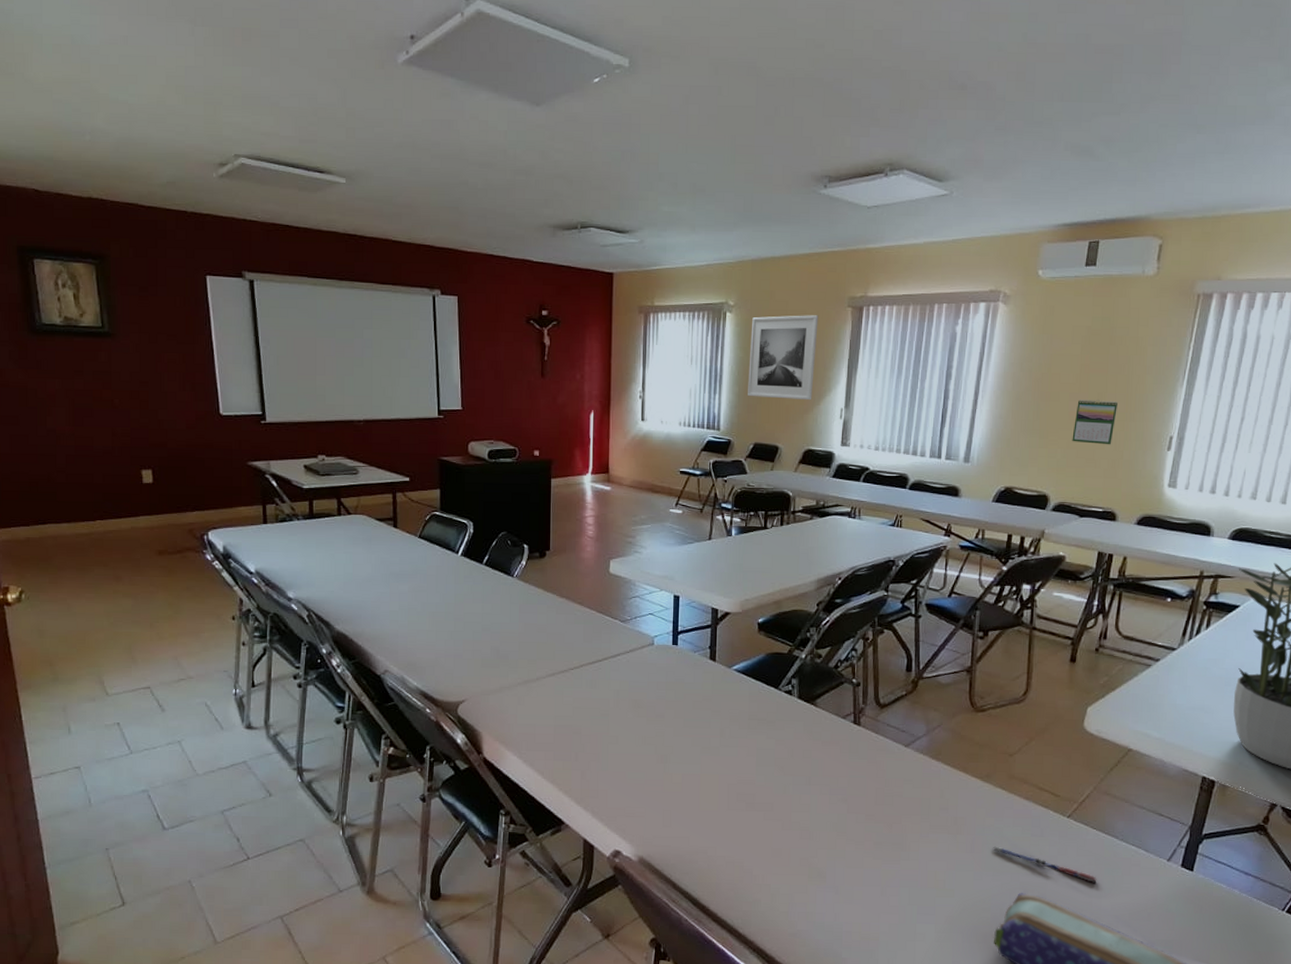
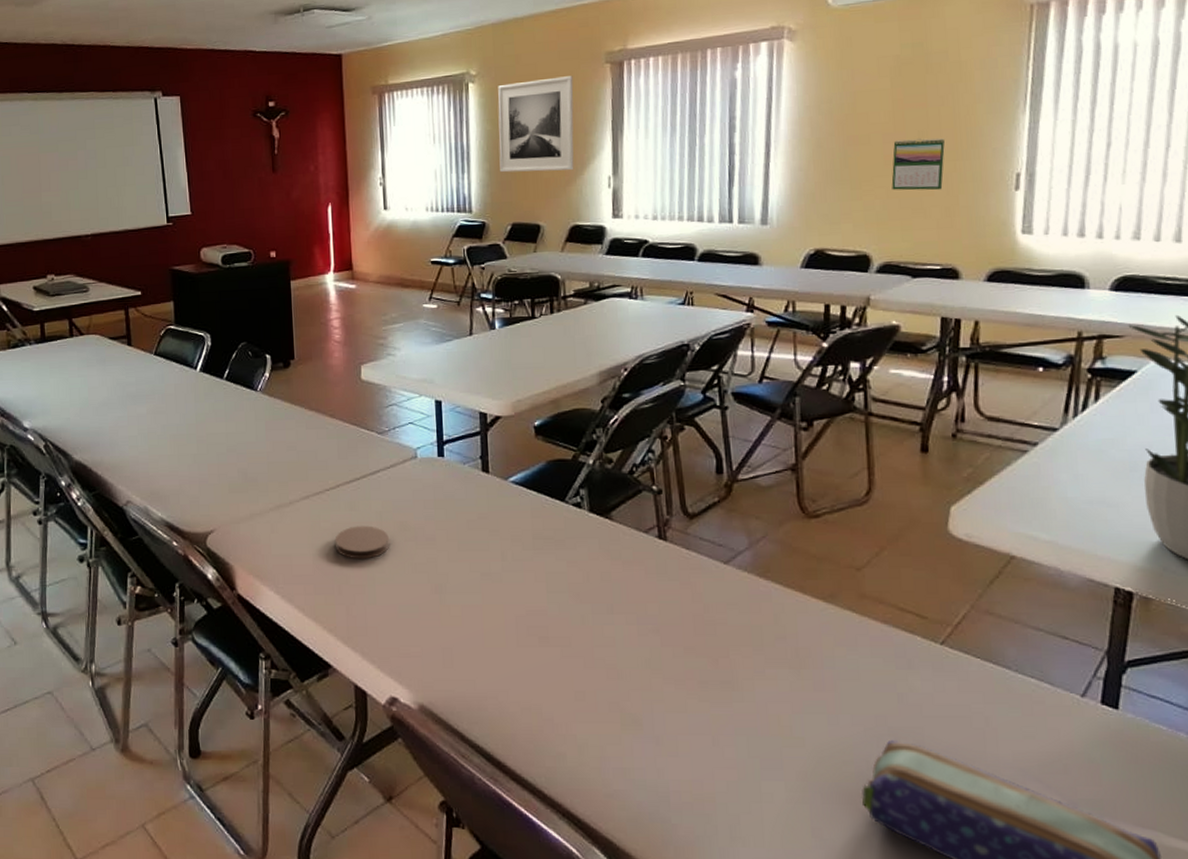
coaster: none [575,702,623,731] -> present [334,525,389,560]
pen: present [993,846,1097,883] -> none [848,682,990,726]

